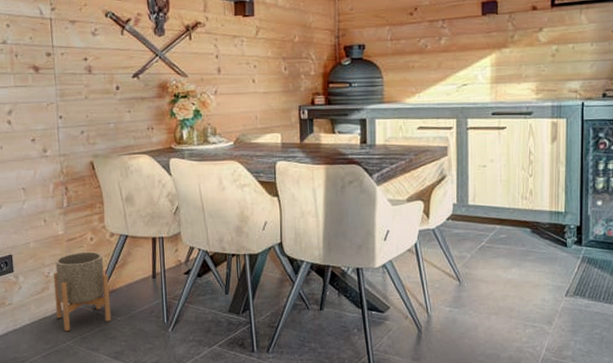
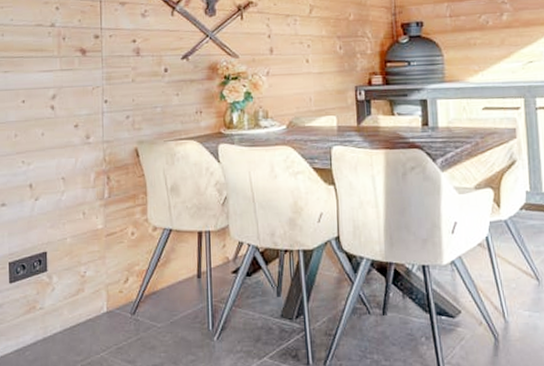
planter: present [53,251,112,332] -> none [89,248,151,341]

